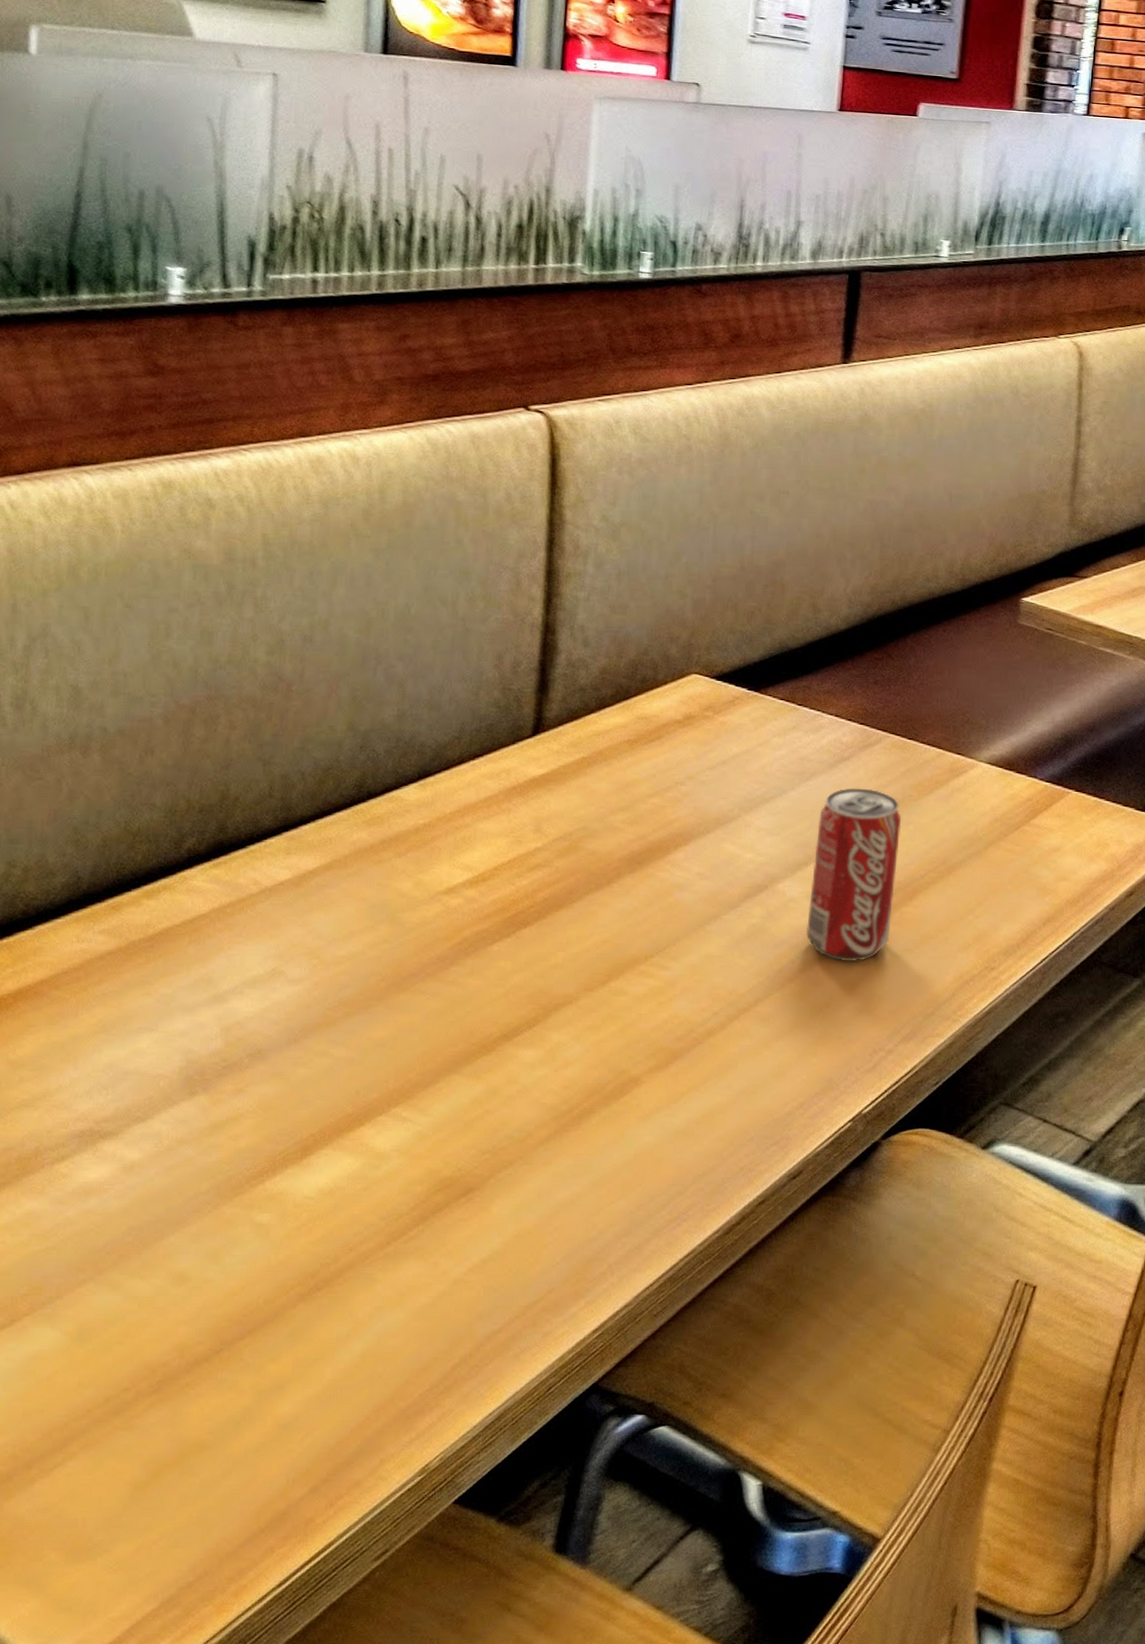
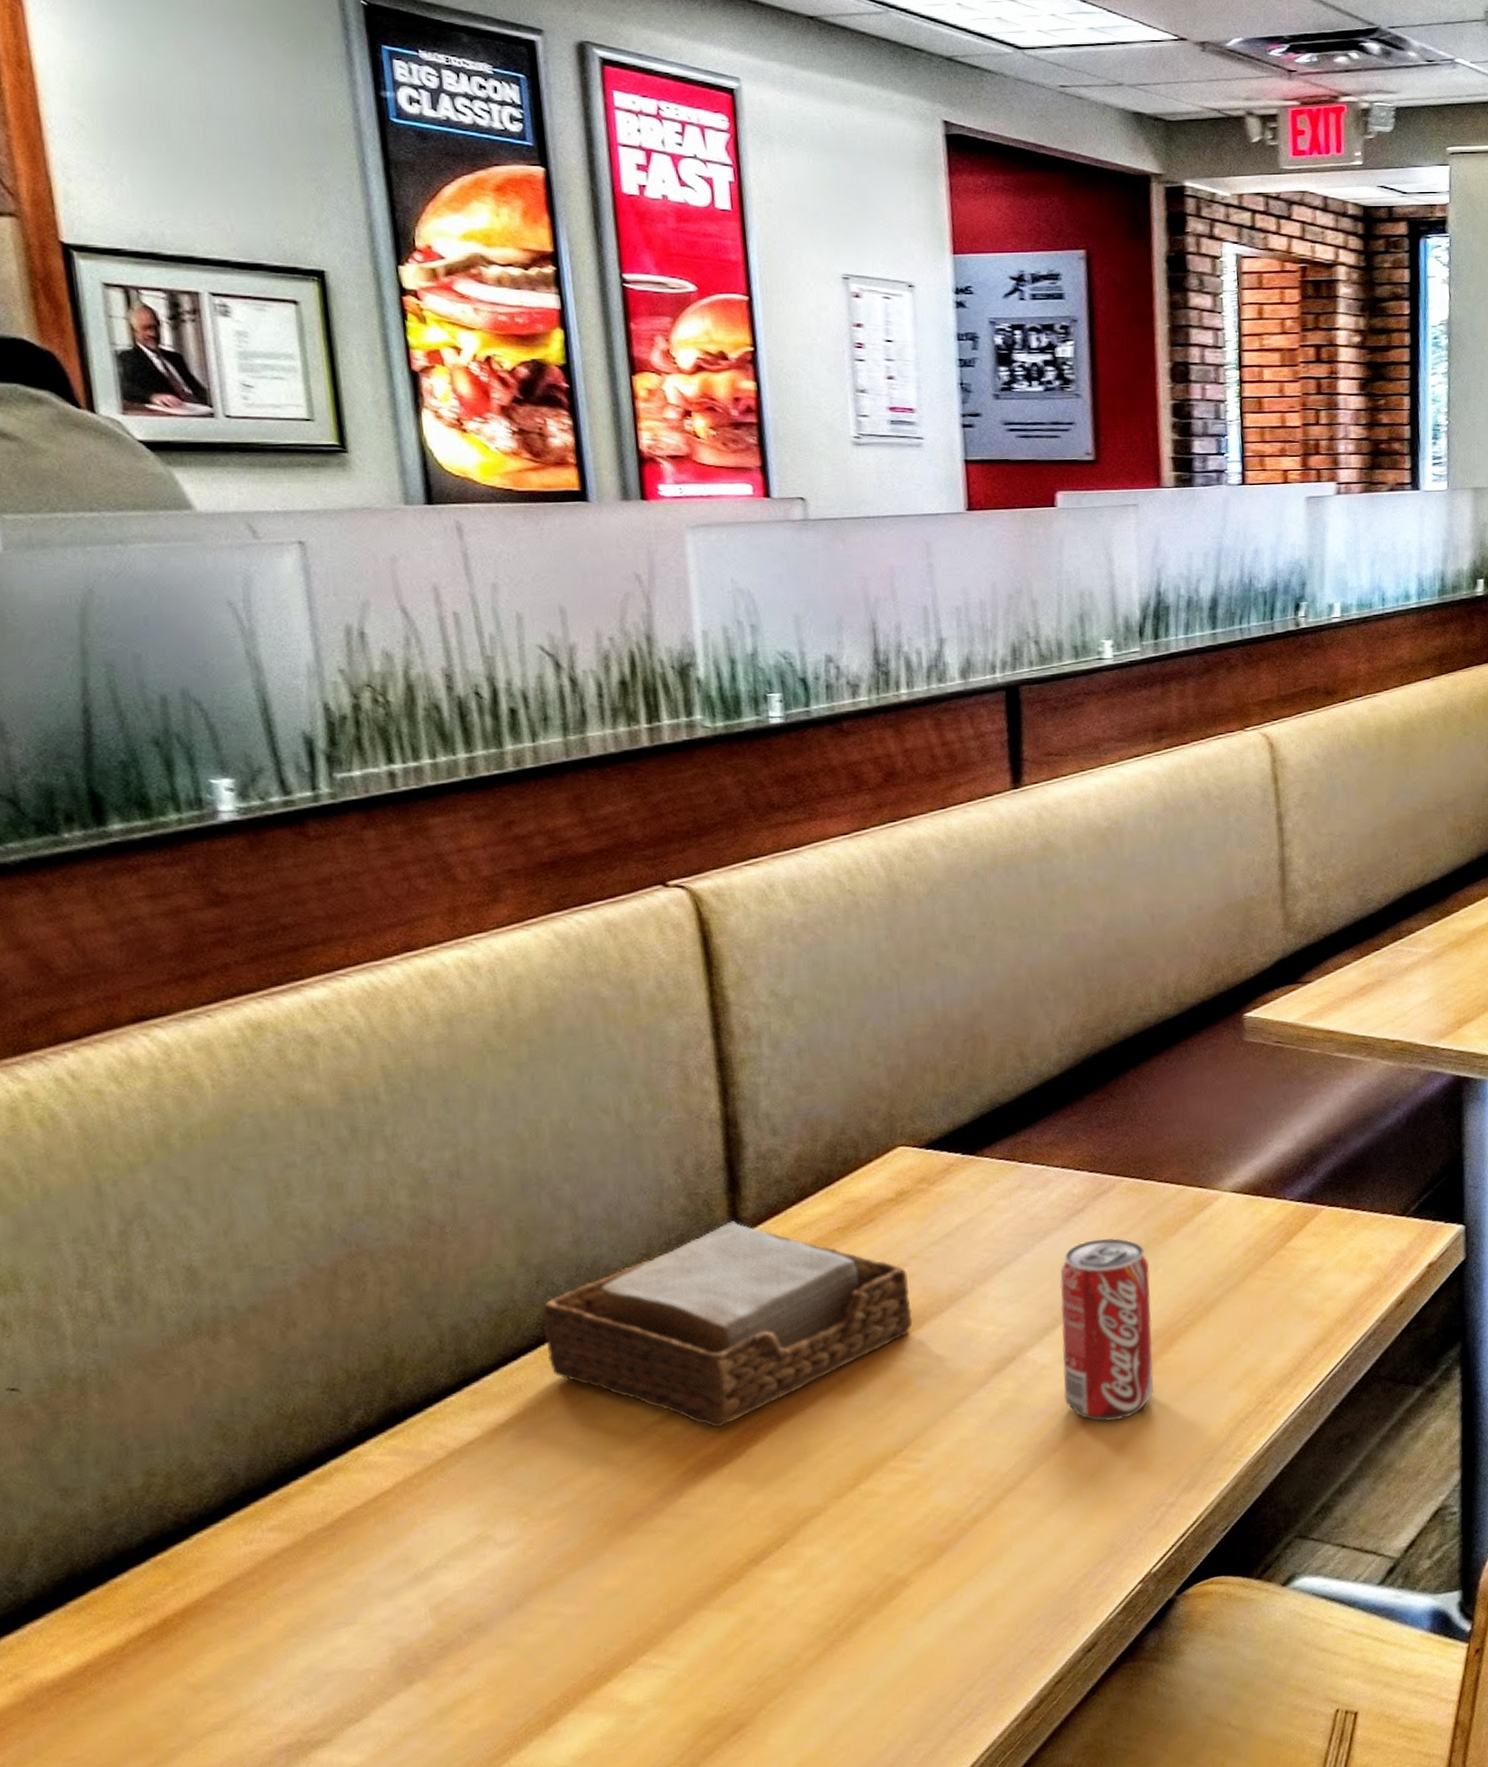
napkin holder: none [359,719,683,907] -> present [543,1221,913,1428]

